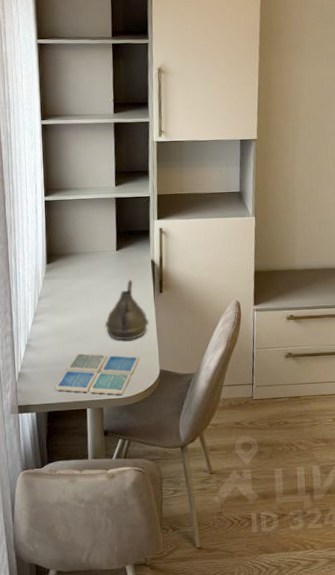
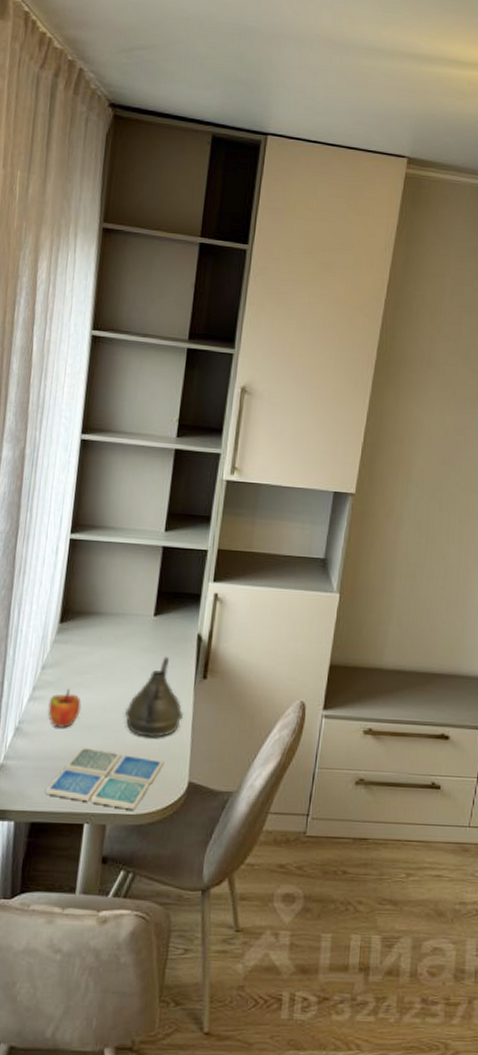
apple: none [47,312,72,341] -> present [48,689,82,728]

